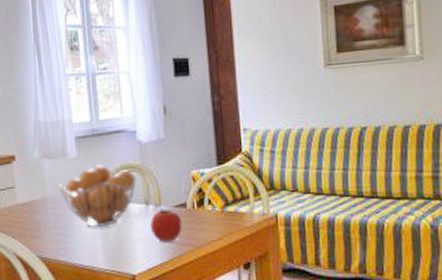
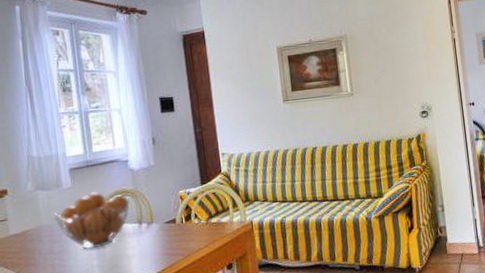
apple: present [150,207,182,242] -> none [144,225,173,255]

